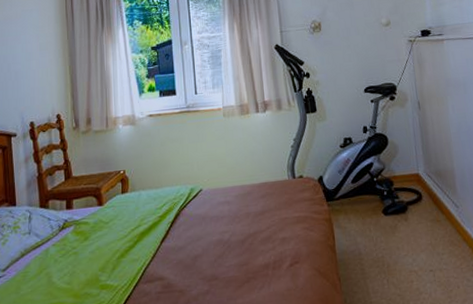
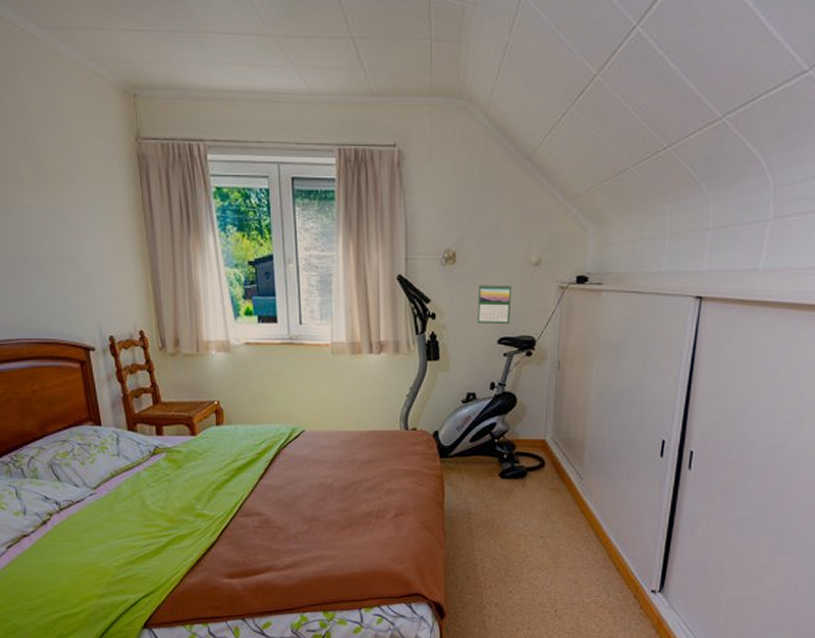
calendar: none [342,43,372,77] -> present [477,283,512,325]

